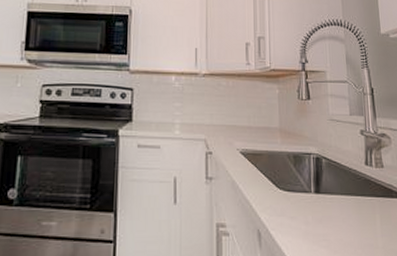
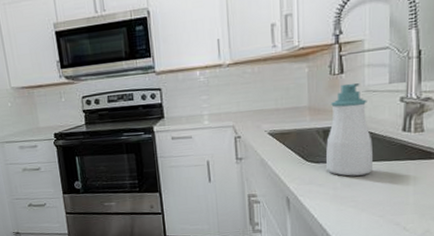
soap bottle: none [297,110,341,210] -> present [326,83,373,176]

